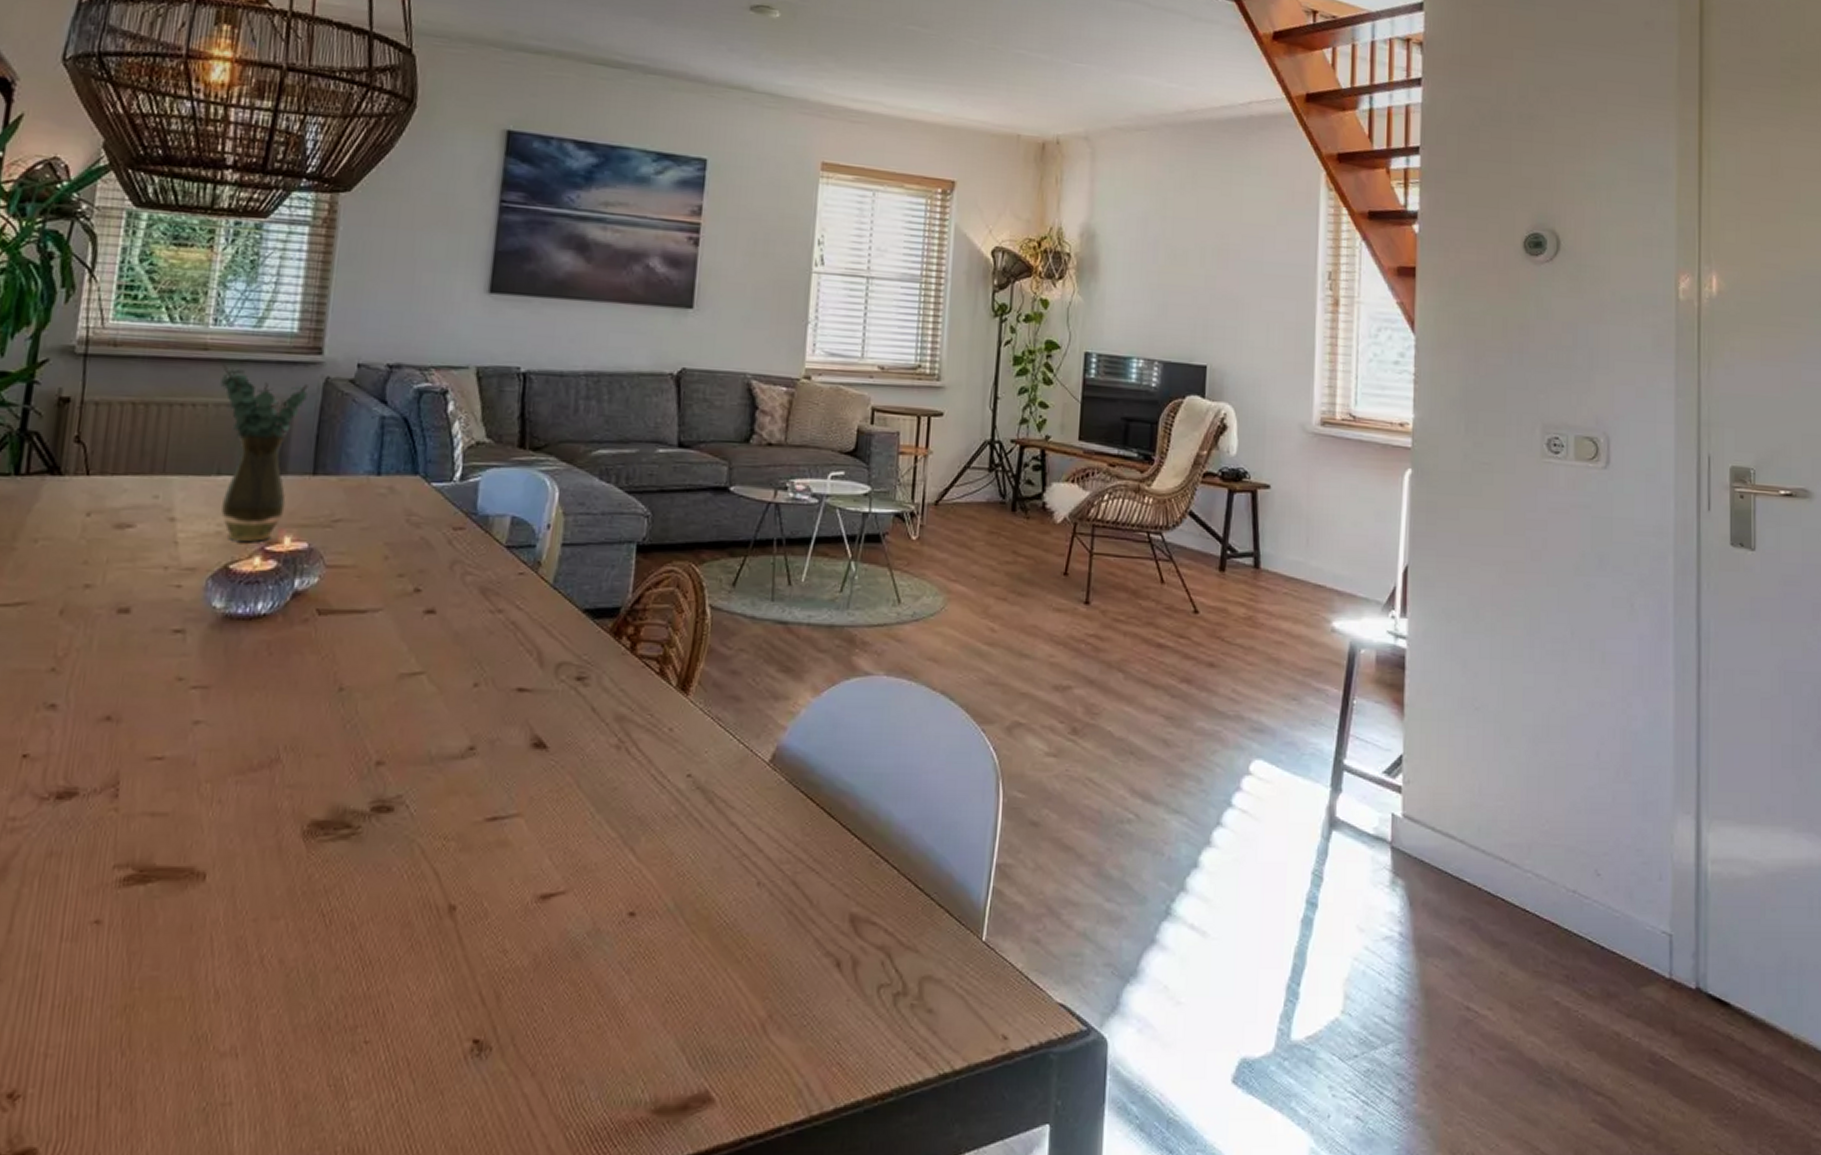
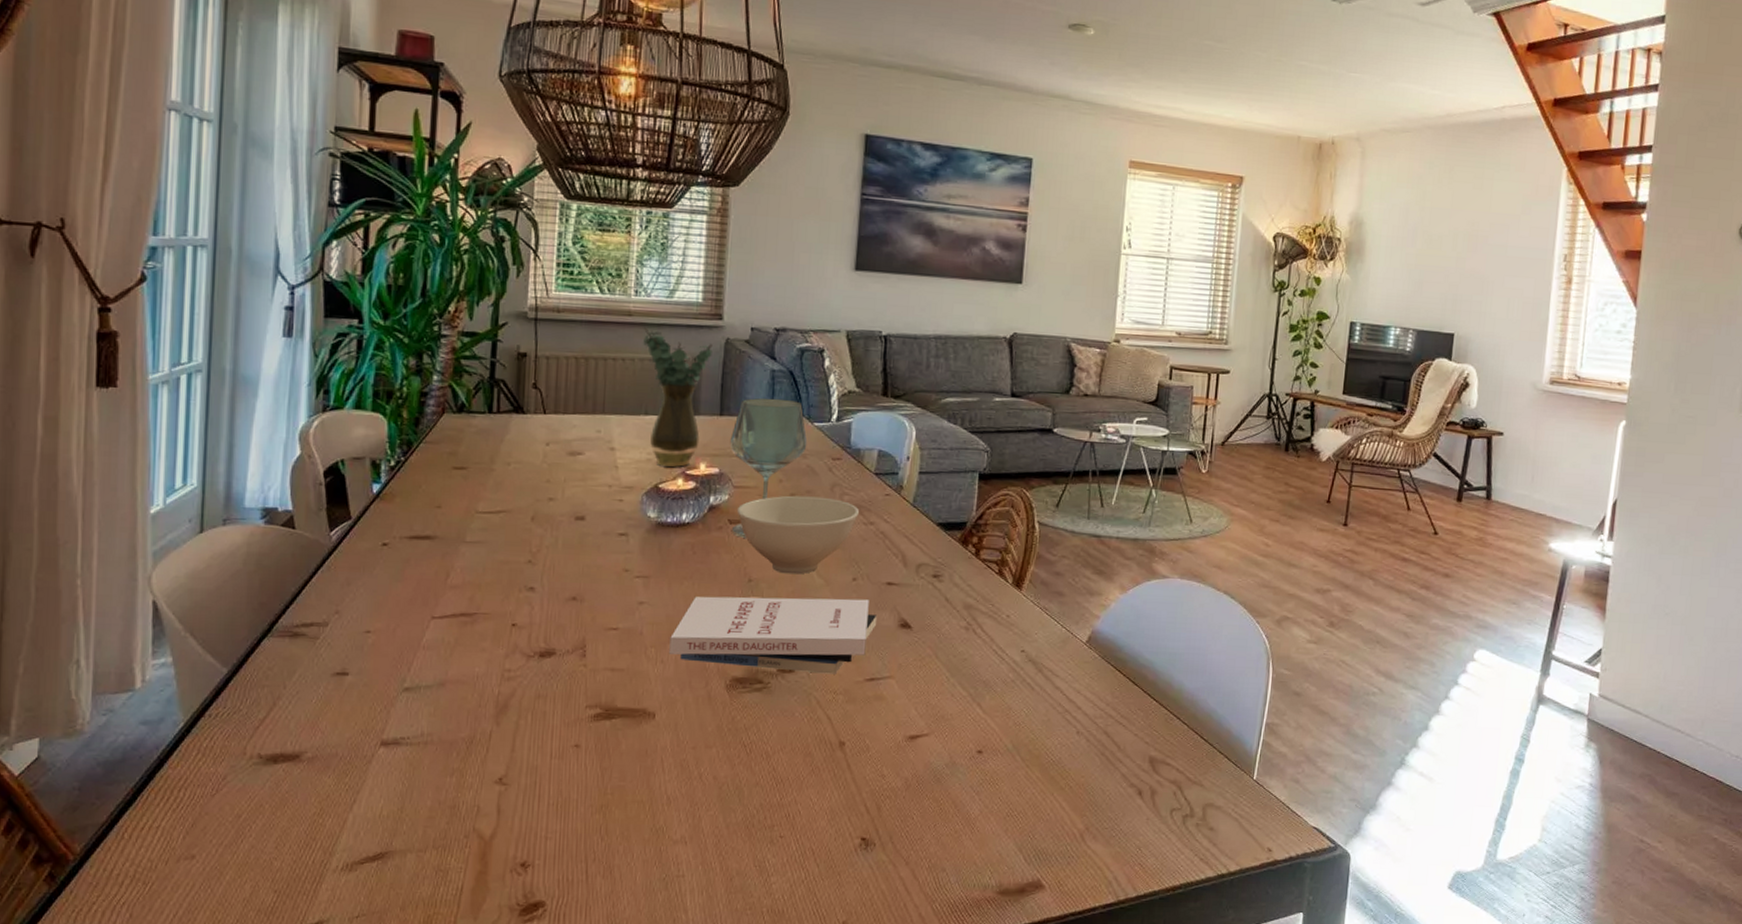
books: none [230,710,504,813] -> present [669,596,878,674]
wine glass: none [319,451,422,633] -> present [729,398,807,538]
bowl: none [328,576,486,680] -> present [736,495,860,575]

